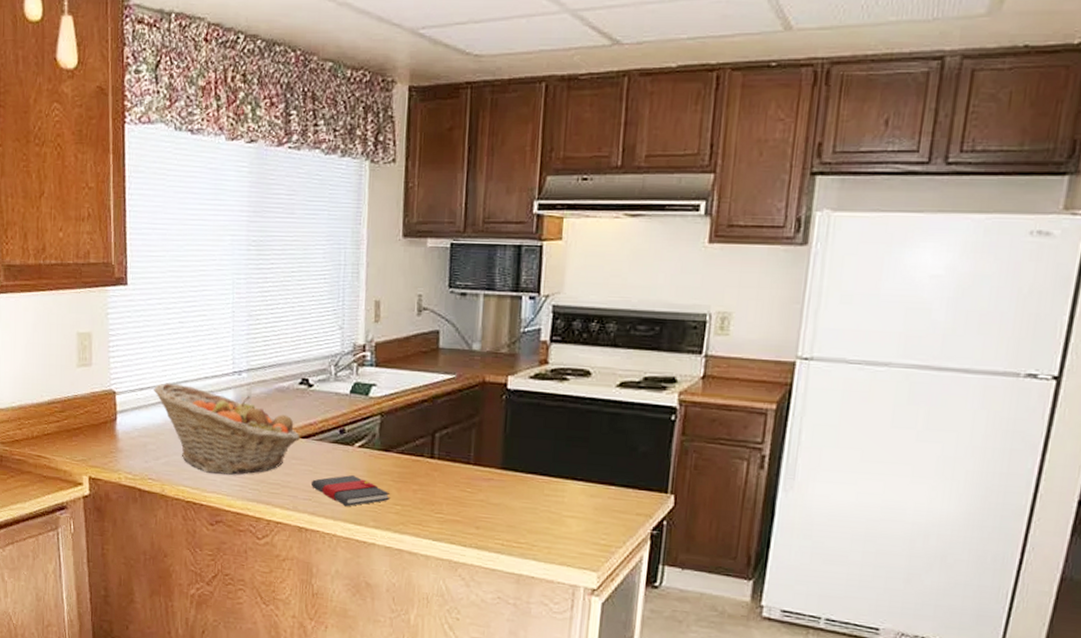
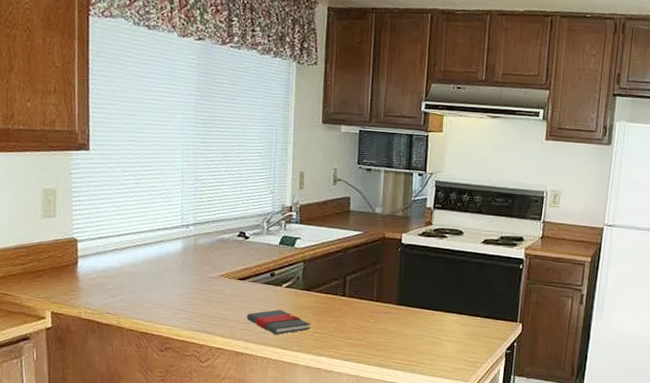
fruit basket: present [154,383,300,475] -> none [112,233,238,310]

